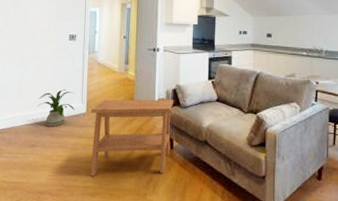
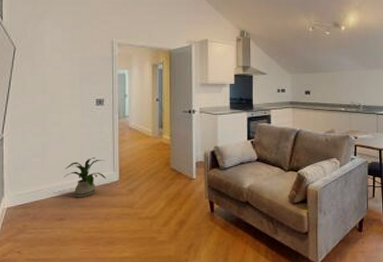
side table: present [90,99,174,177] -> none [124,162,213,246]

